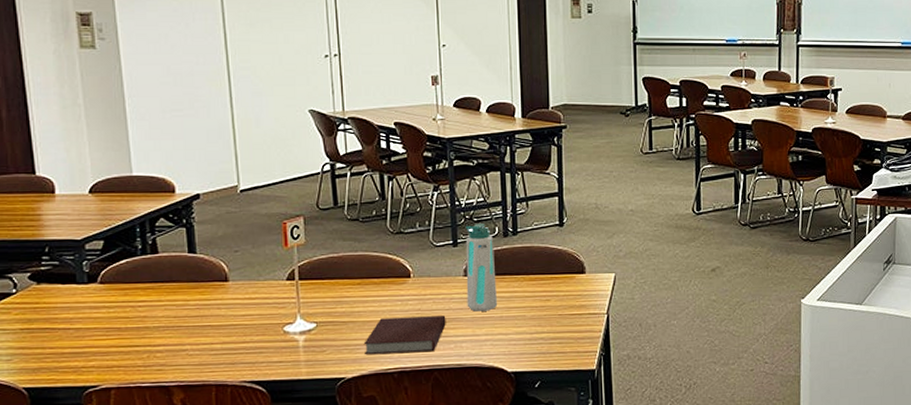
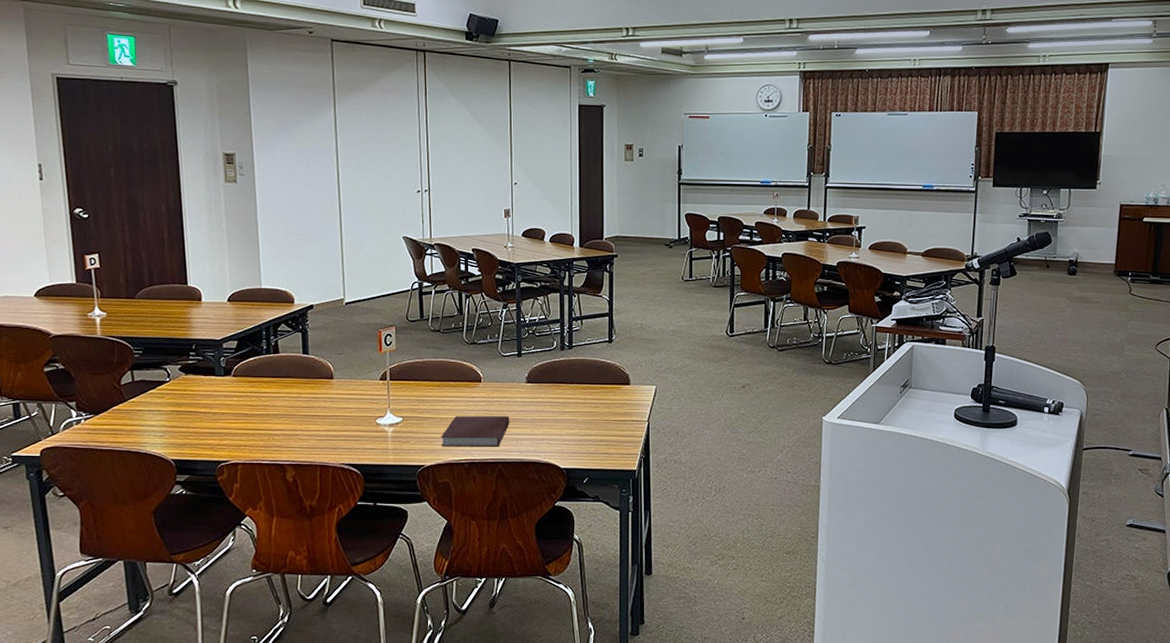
water bottle: present [465,223,498,312] -> none [528,338,554,414]

